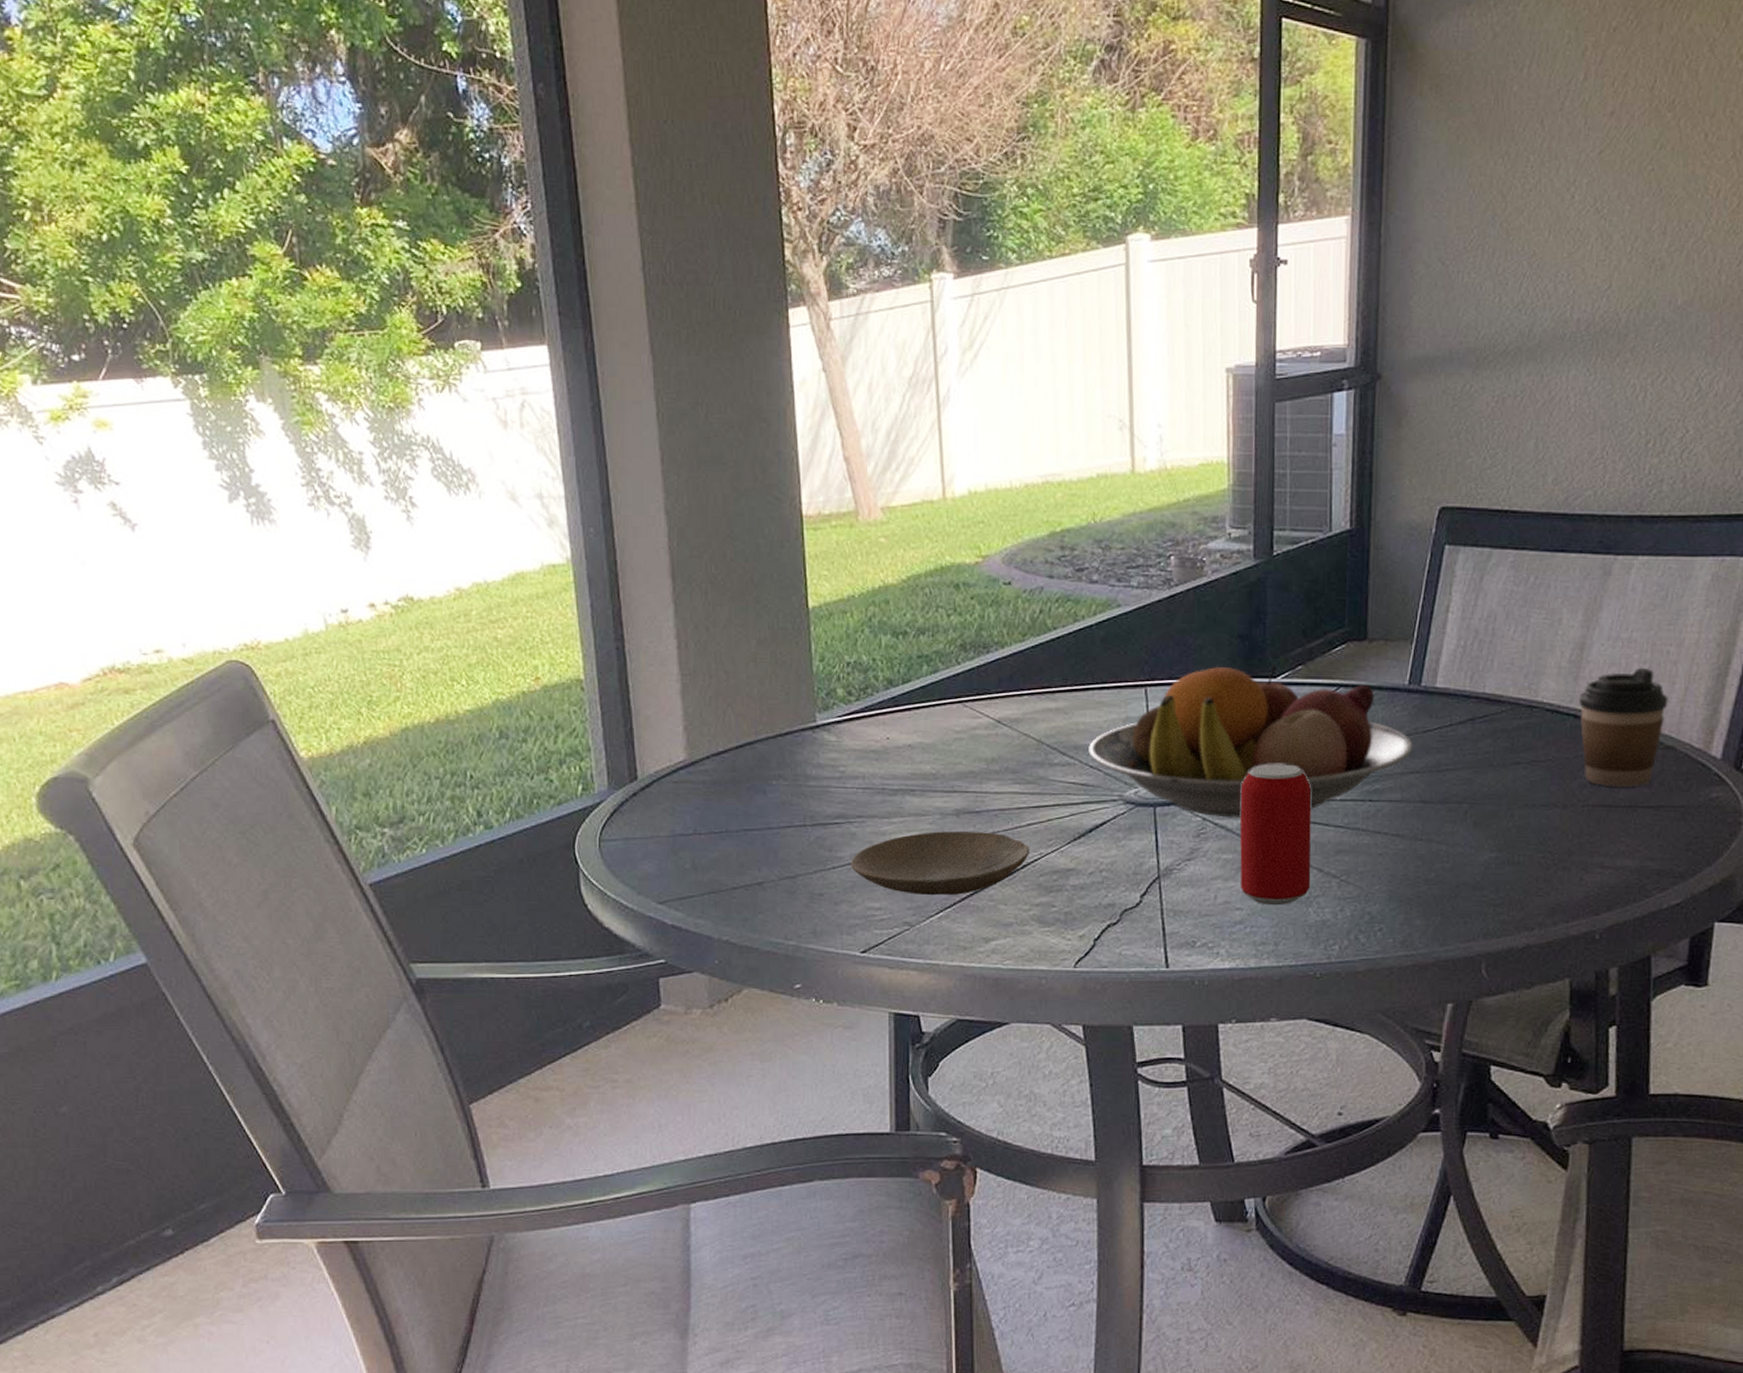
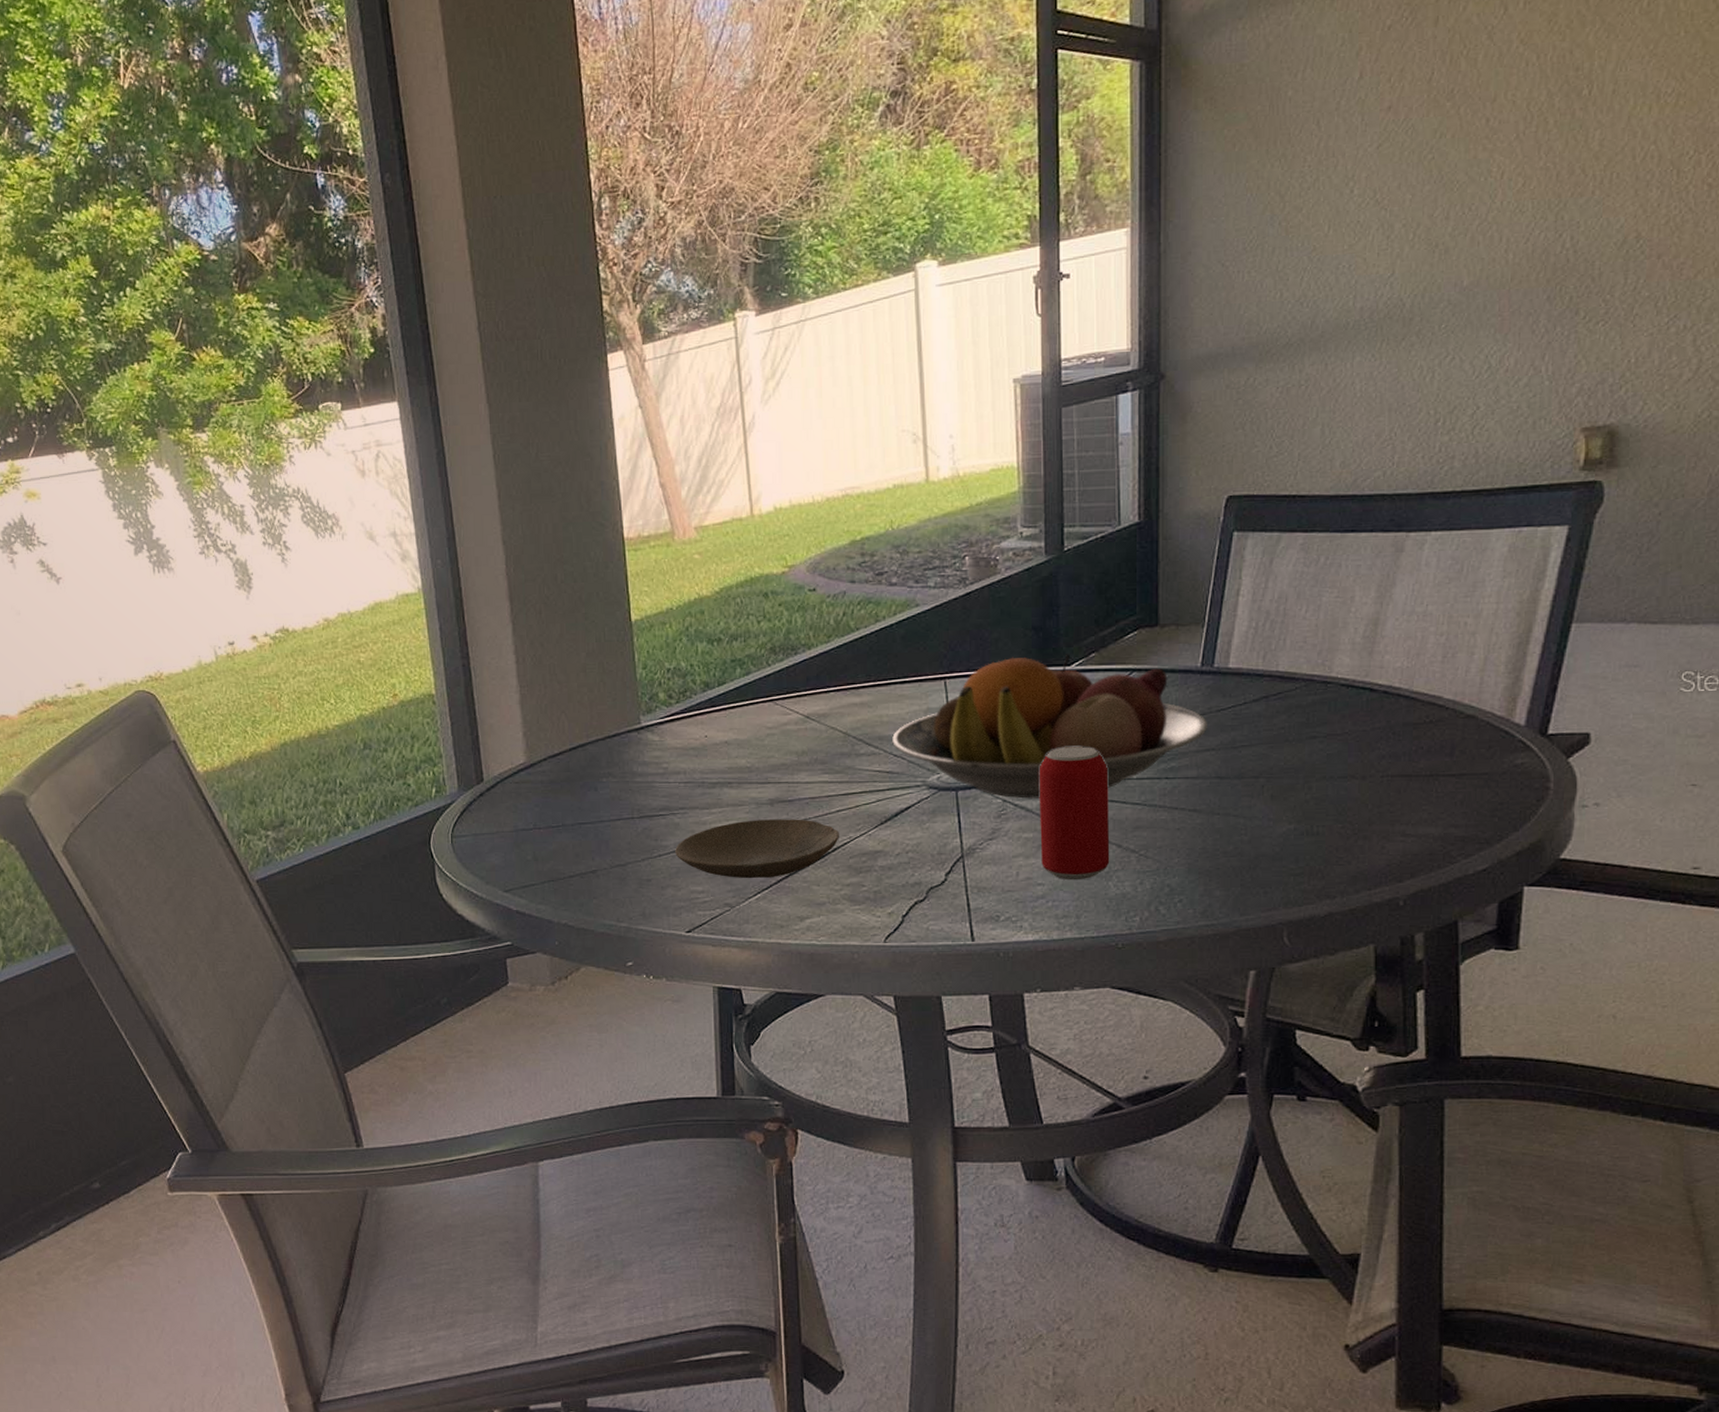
coffee cup: present [1579,667,1668,788] -> none [1375,639,1467,757]

